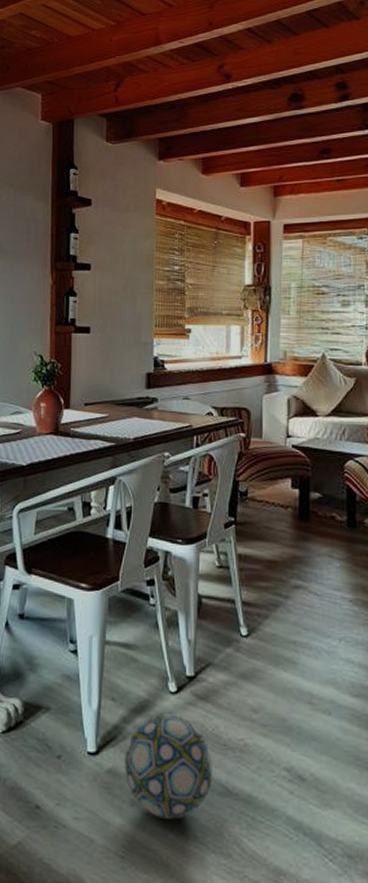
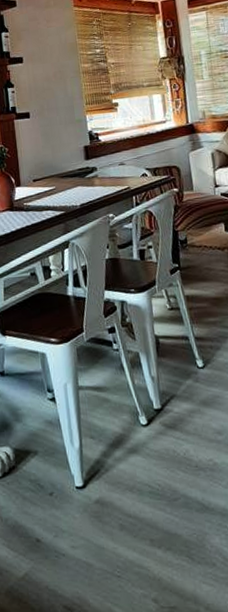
ball: present [124,714,213,820] -> none [109,445,190,538]

